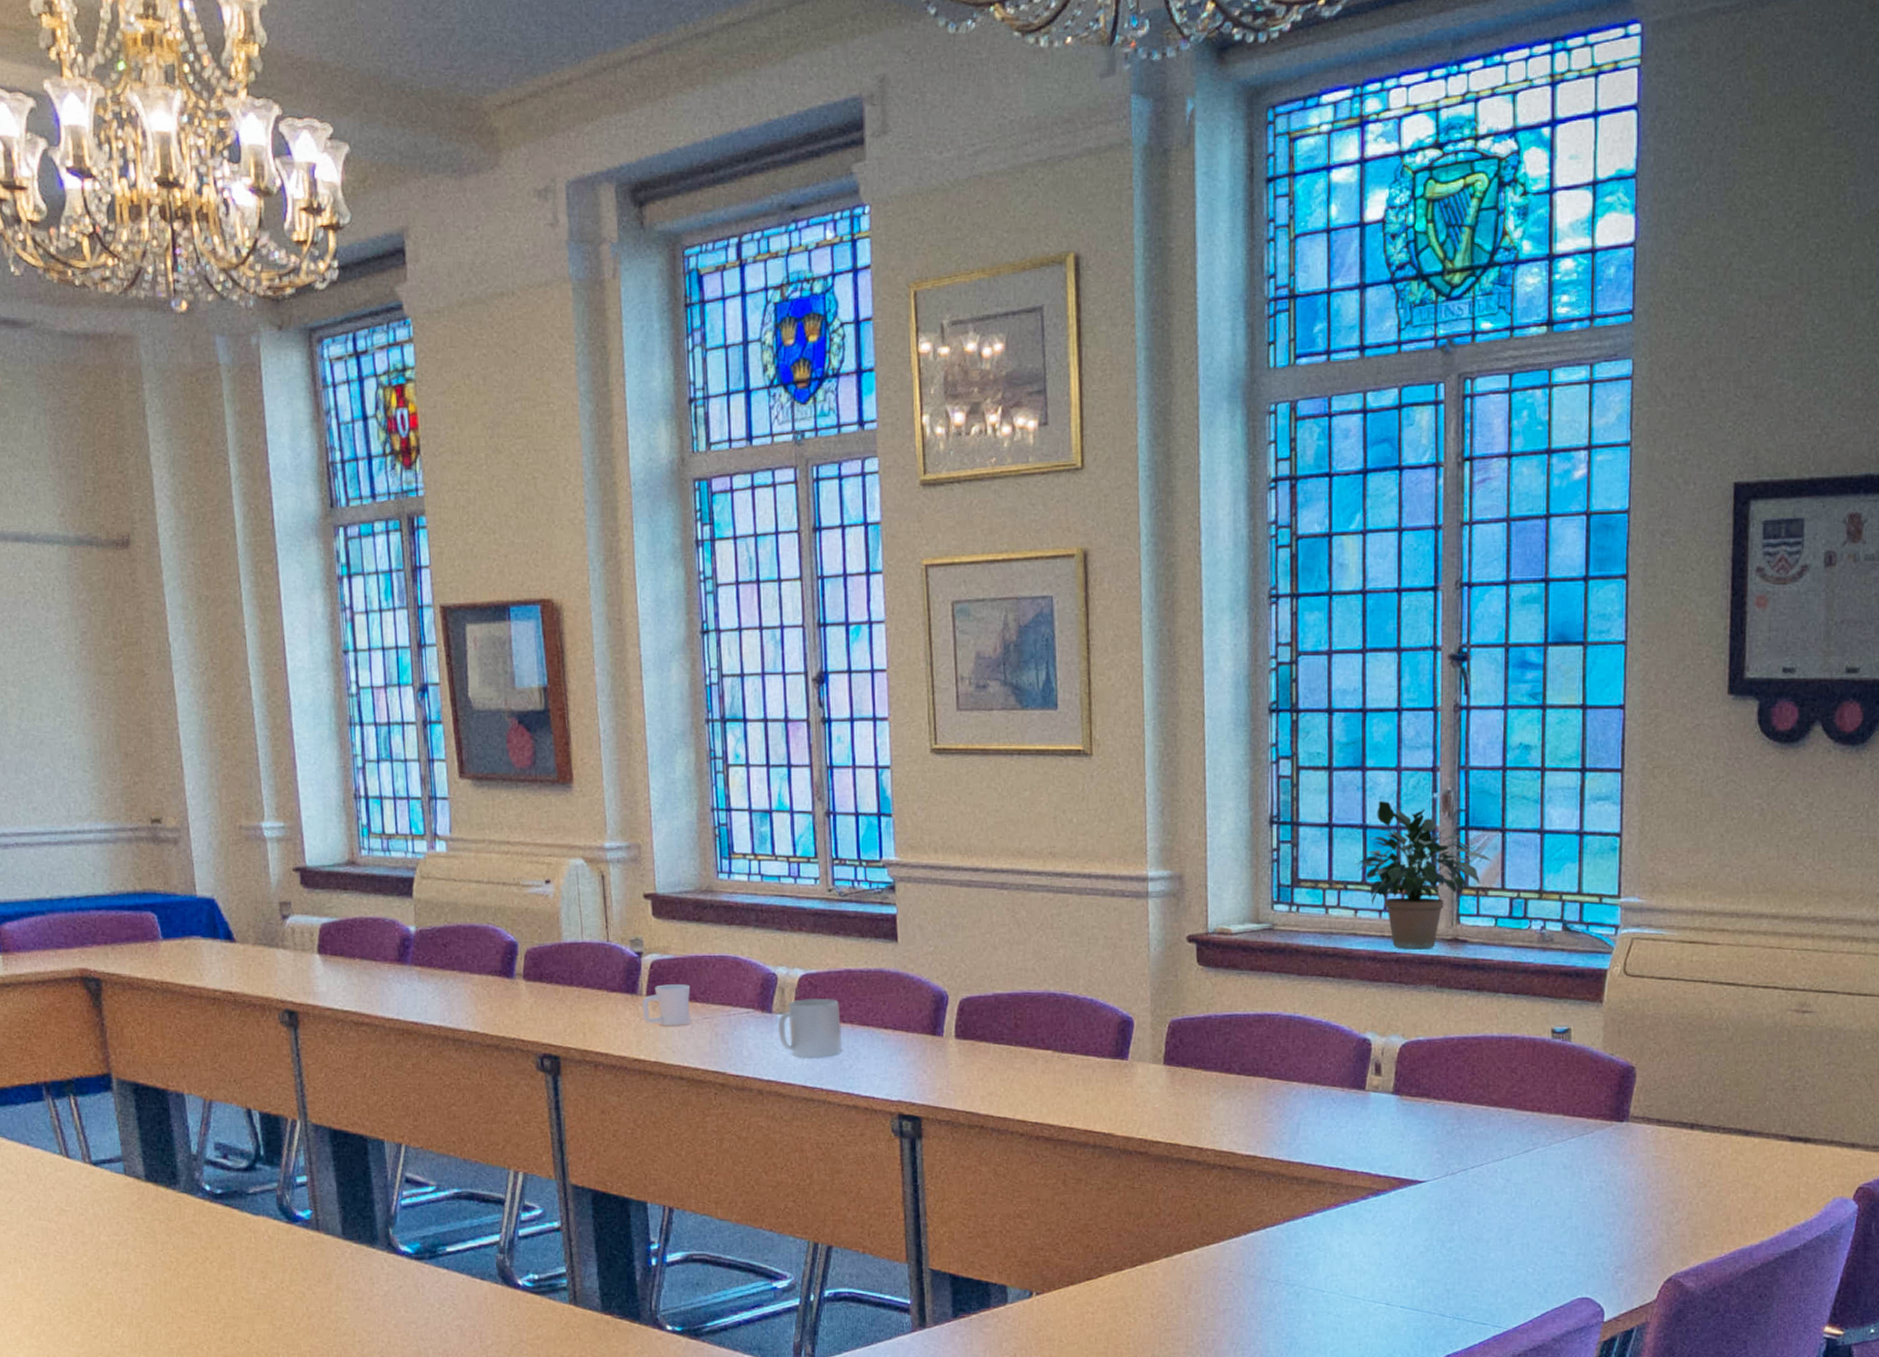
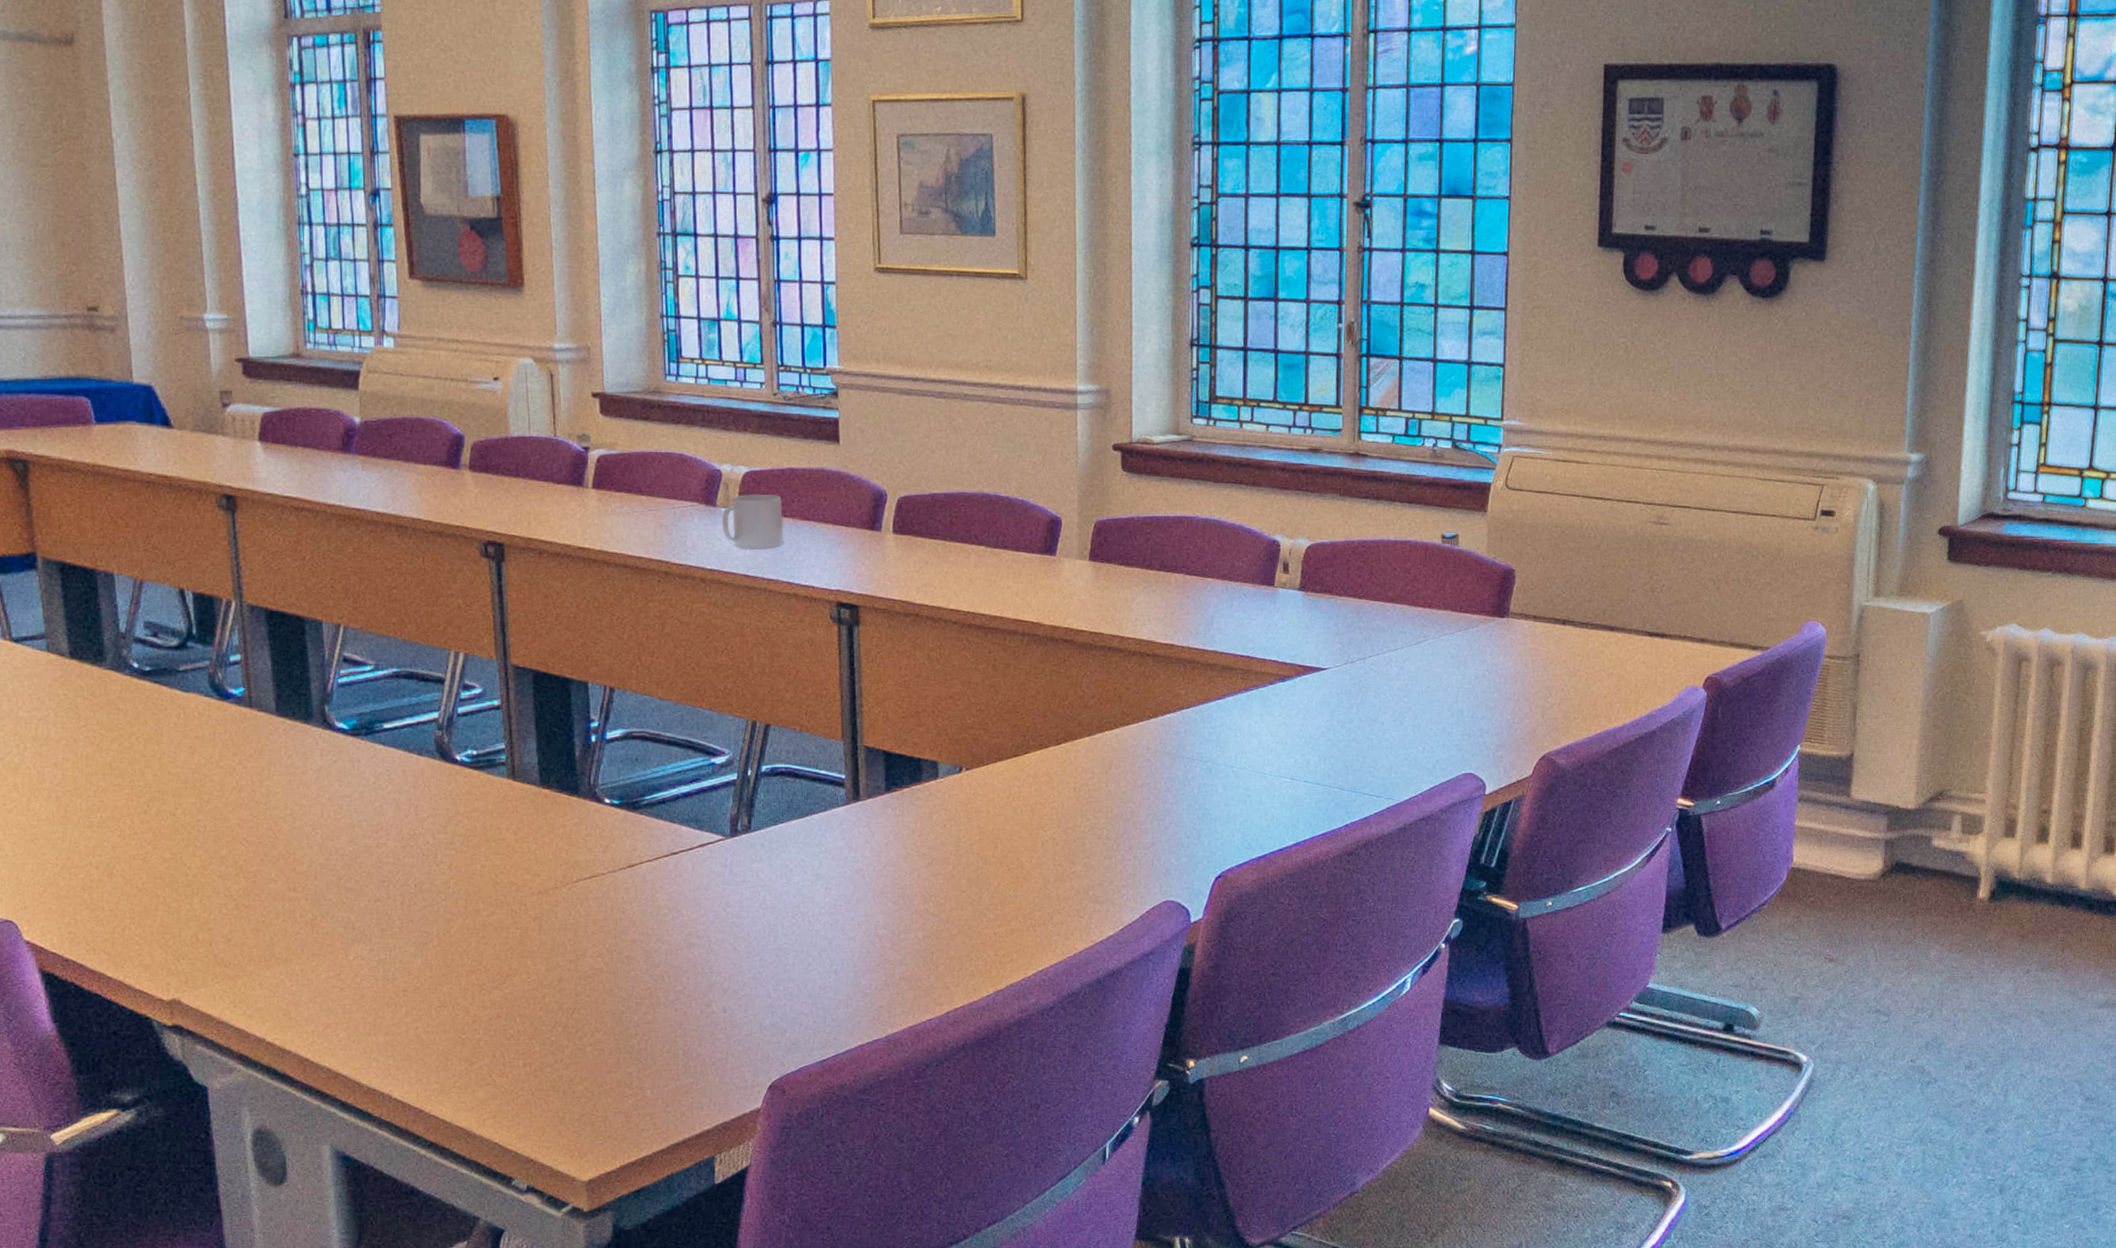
mug: present [642,984,692,1027] -> none [587,478,637,518]
potted plant: present [1355,800,1493,950] -> none [1267,328,1391,462]

